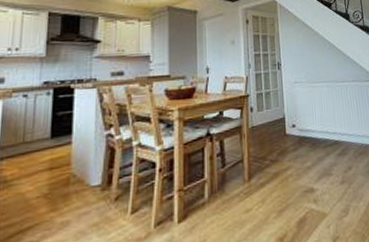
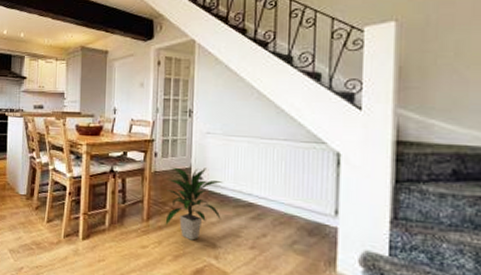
indoor plant: none [264,115,315,190] -> present [165,167,224,240]

